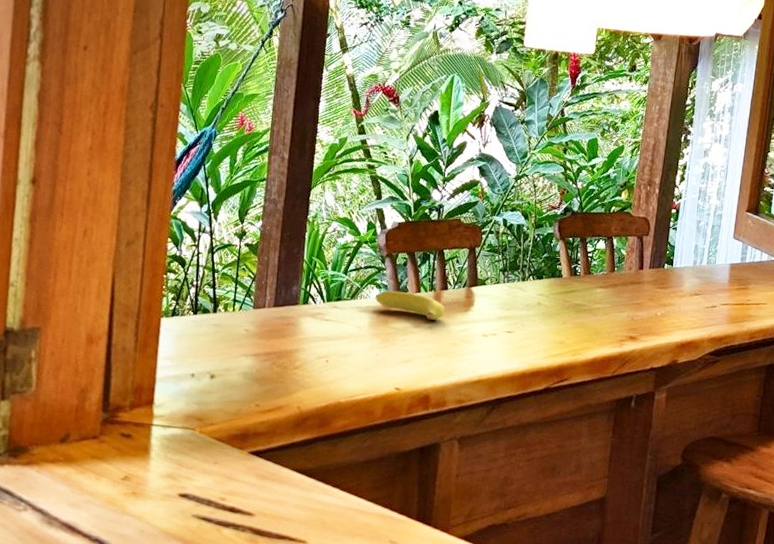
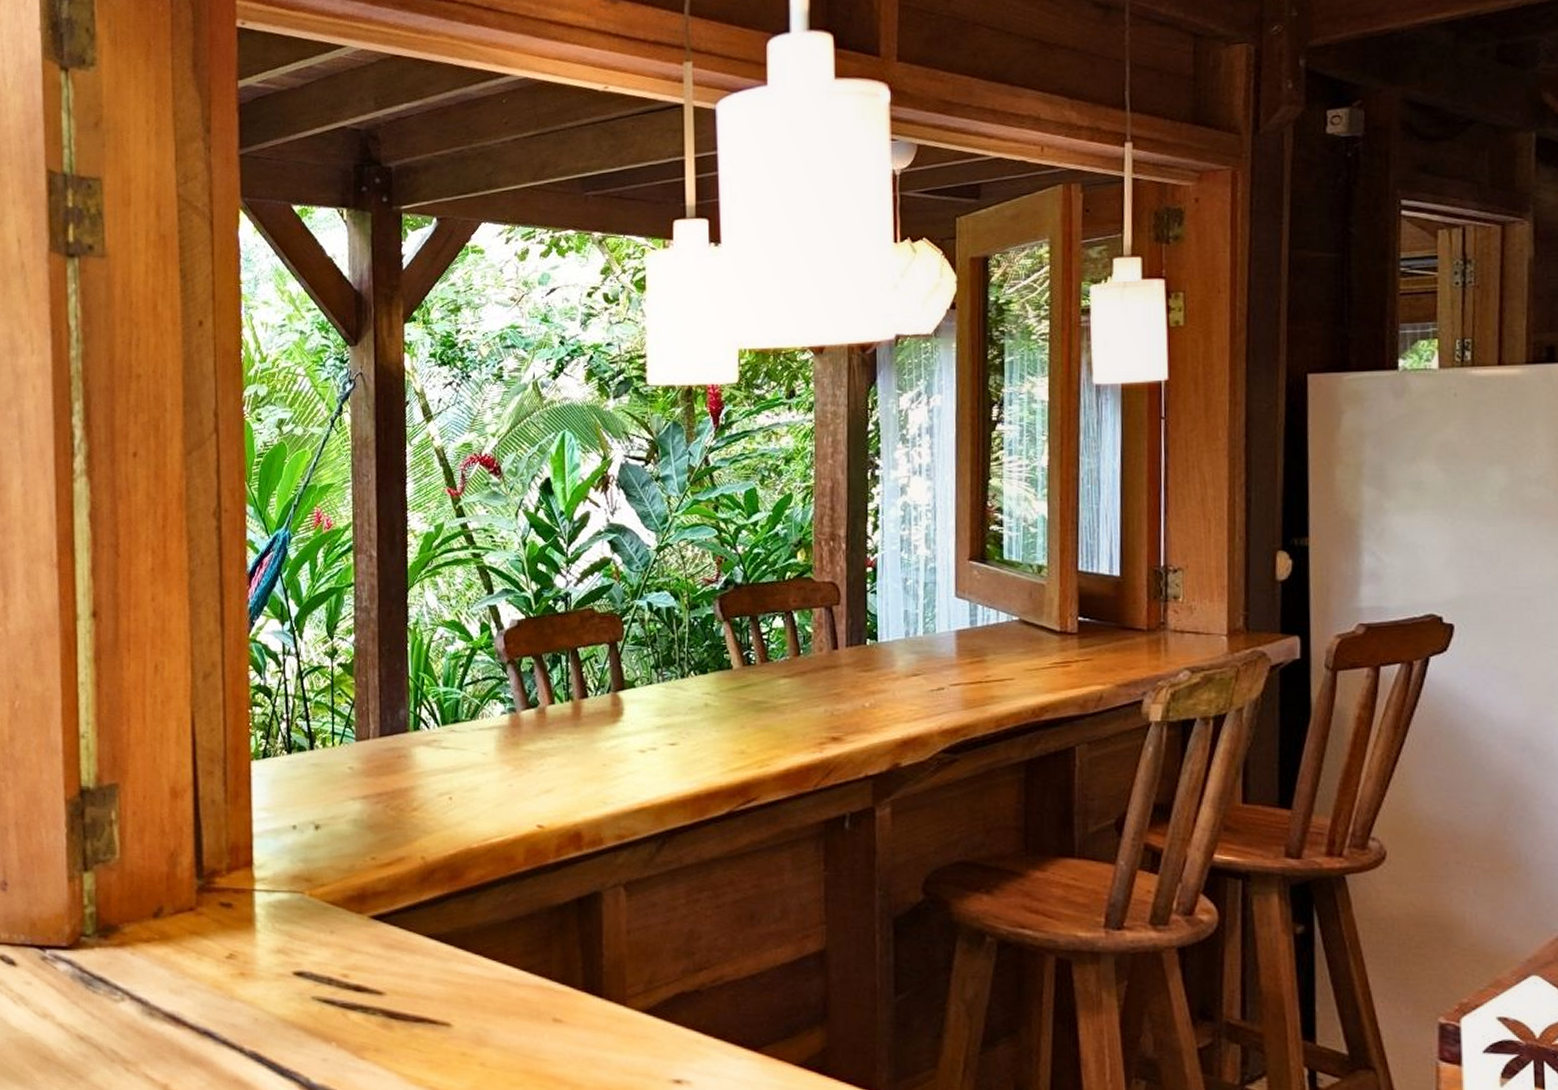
fruit: present [376,291,445,321] -> none [501,705,588,738]

